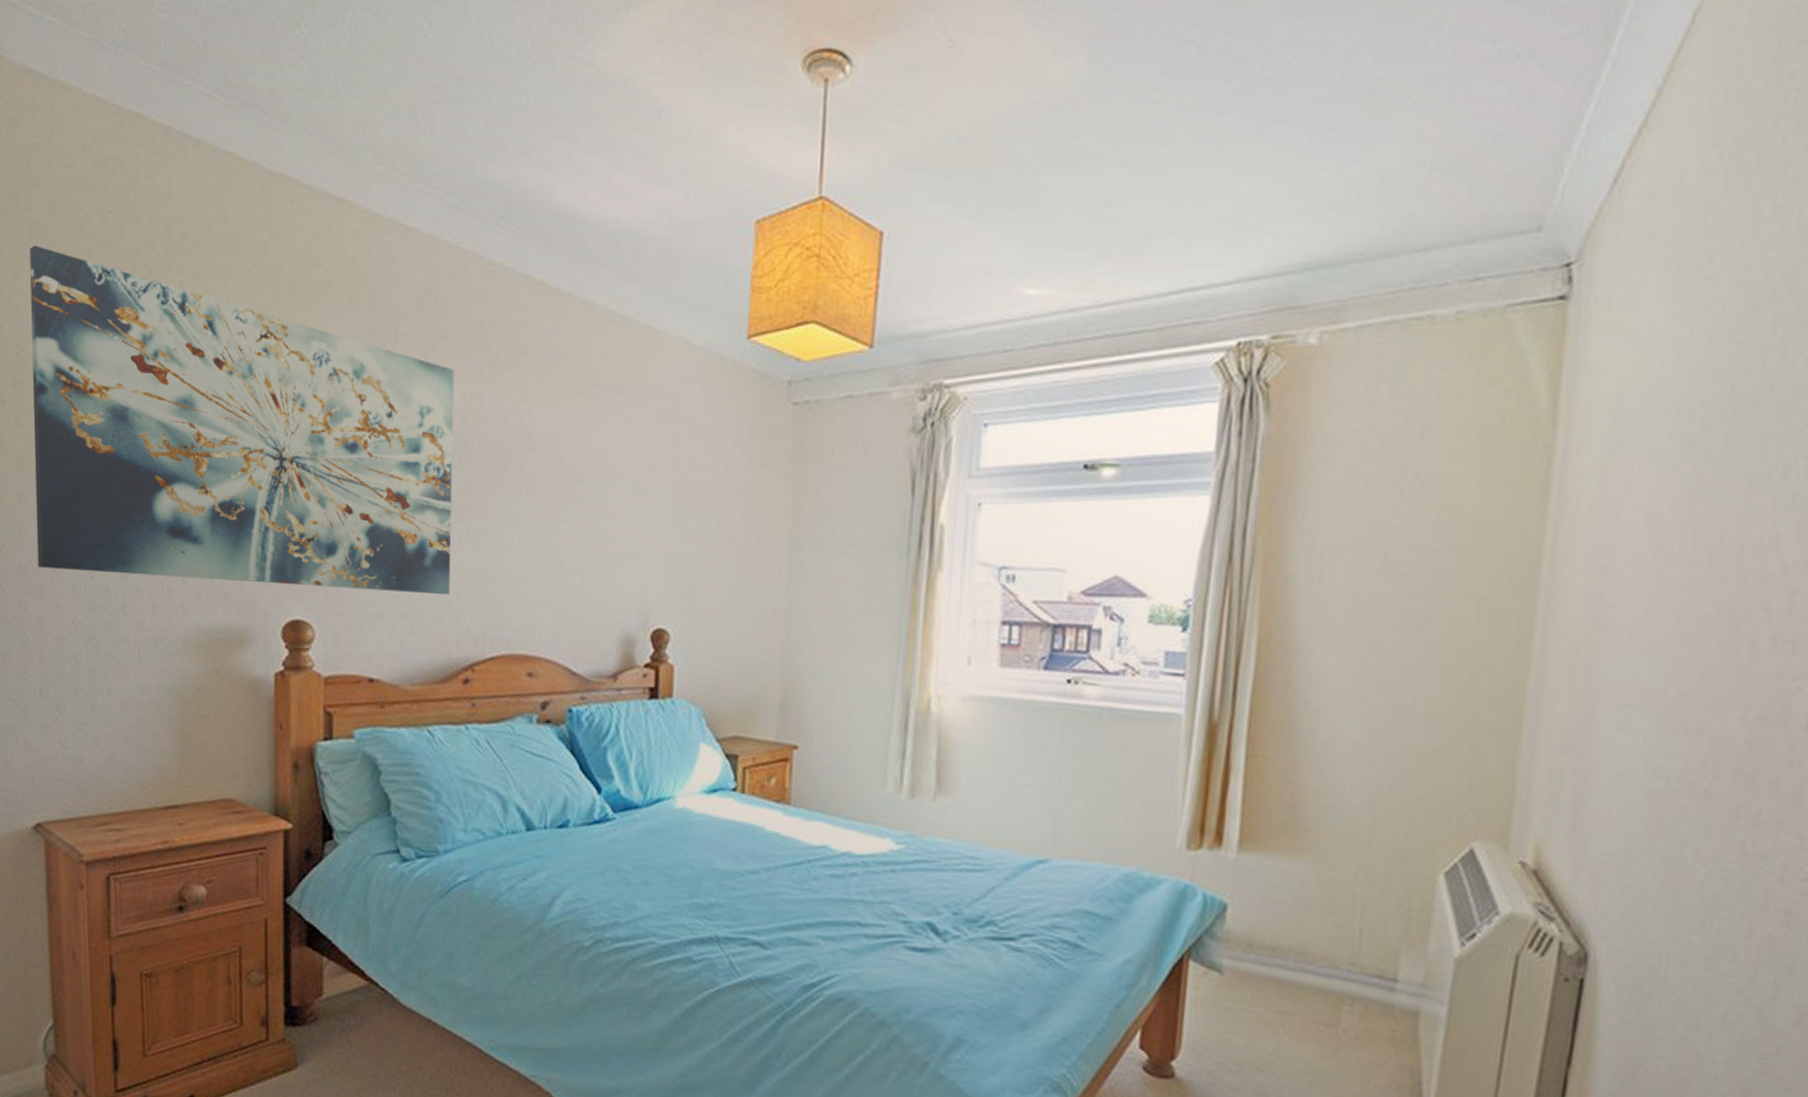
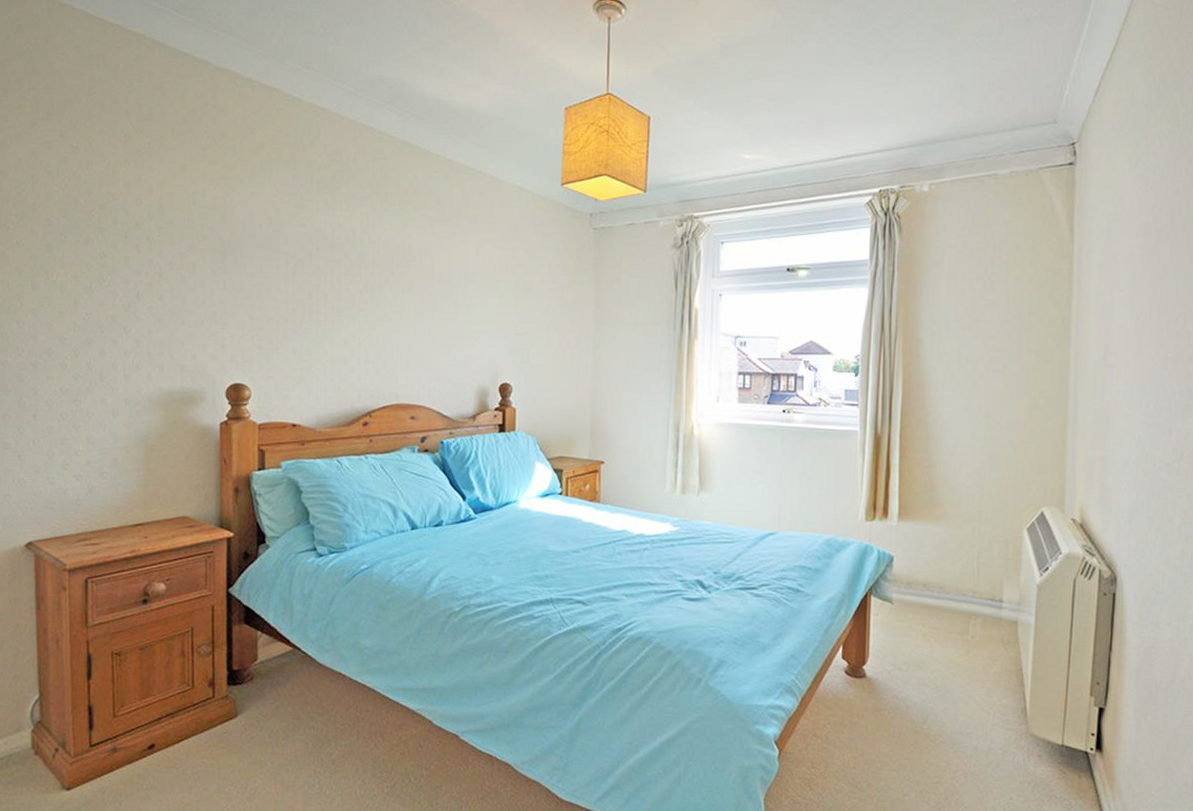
wall art: present [29,245,454,596] -> none [30,115,355,363]

